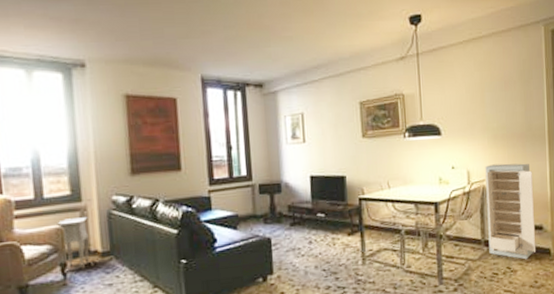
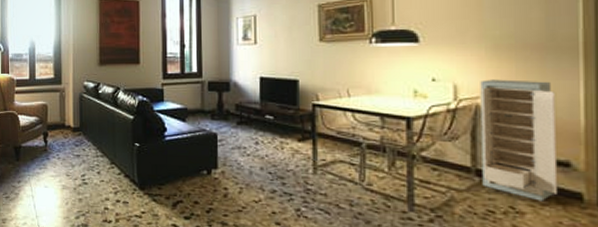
side table: present [57,217,94,269] -> none [43,97,67,139]

